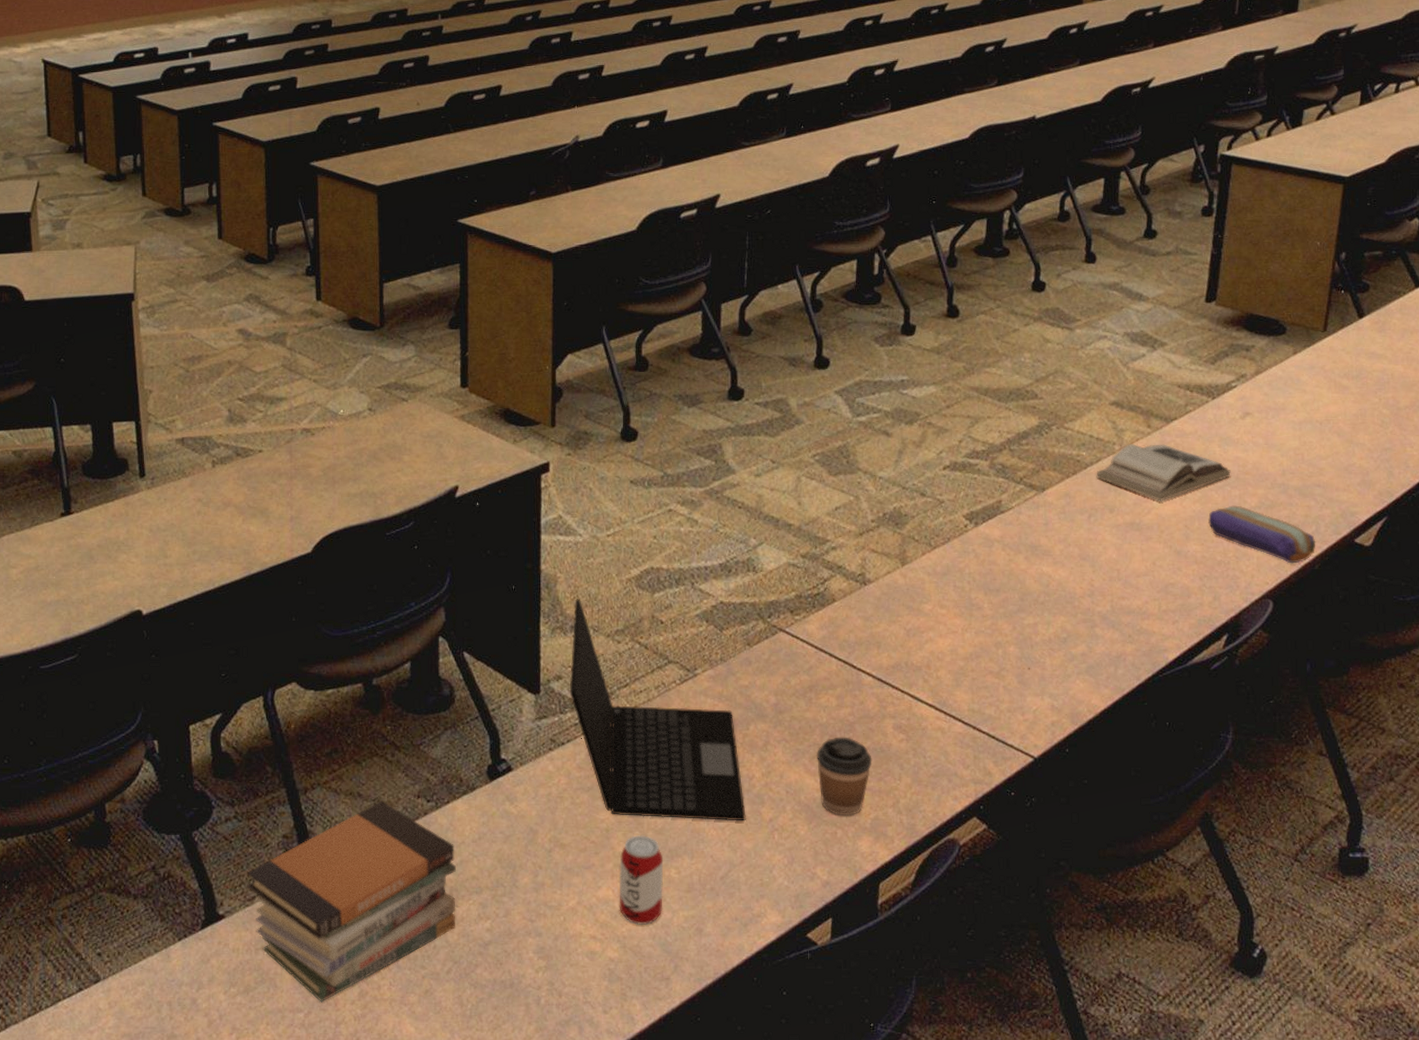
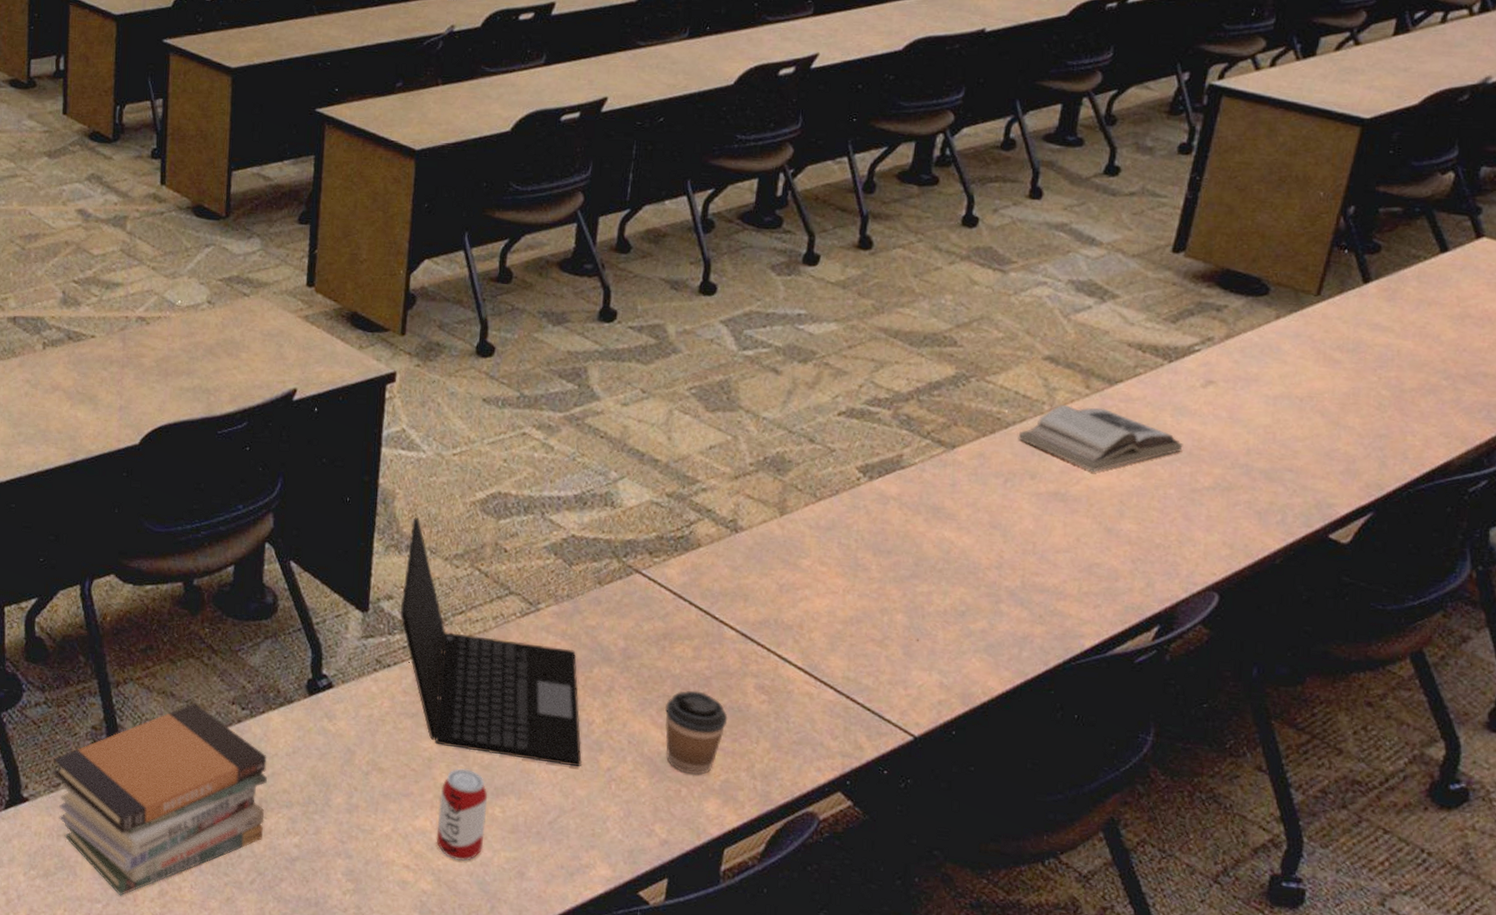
pencil case: present [1208,505,1316,564] -> none [1149,483,1280,555]

